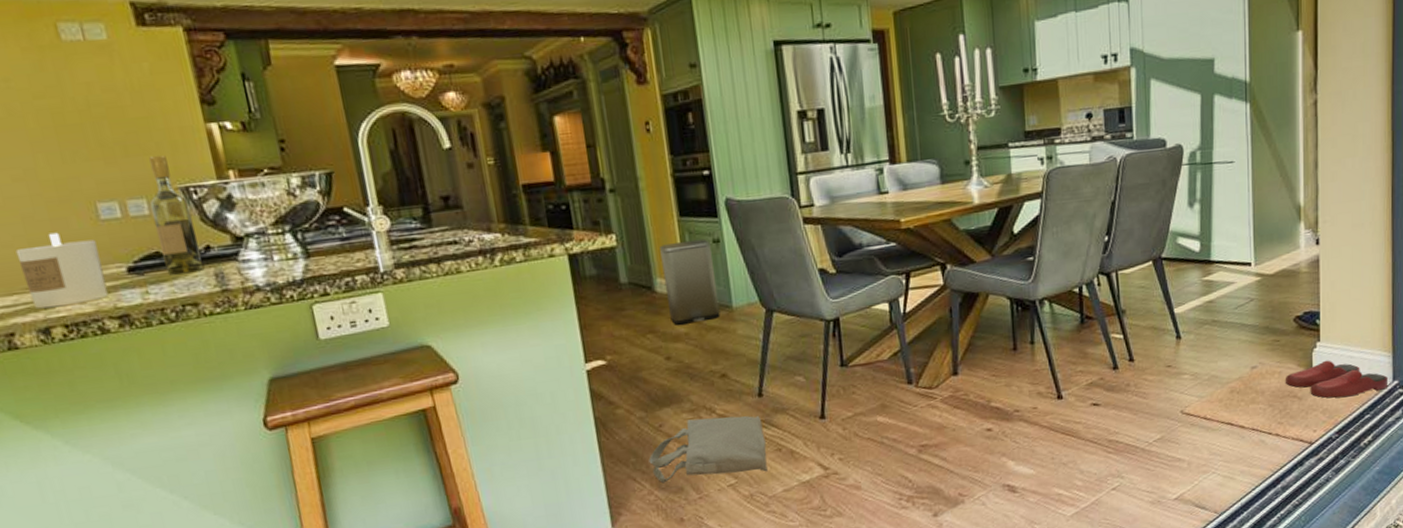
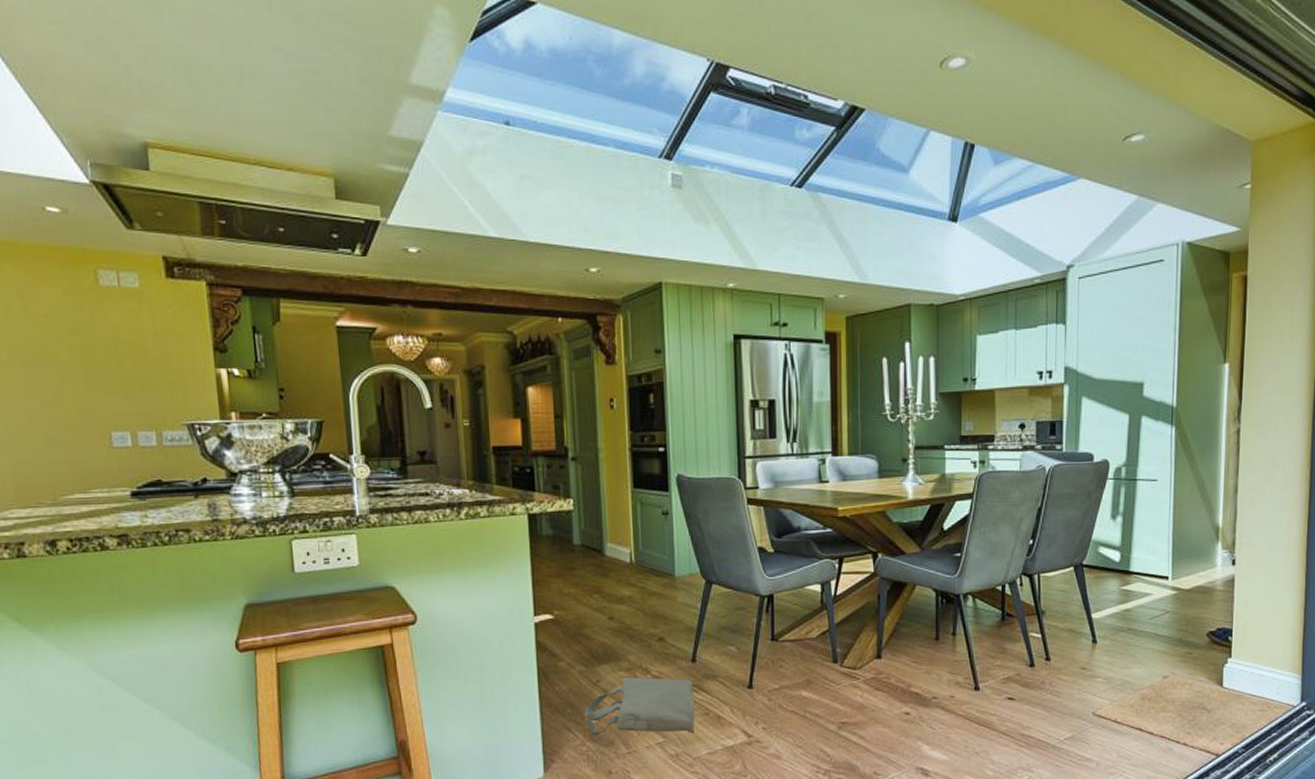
candle: present [15,232,109,310] -> none [35,455,112,523]
bottle: present [149,155,205,275] -> none [158,394,199,502]
pedal bin: present [660,238,721,325] -> none [613,510,663,588]
slippers: present [1285,360,1388,398] -> none [1195,676,1296,714]

